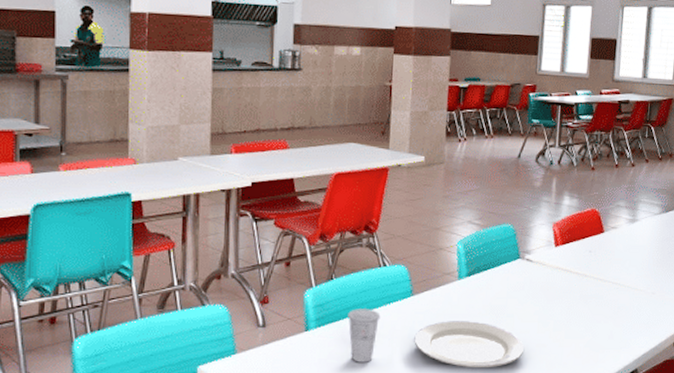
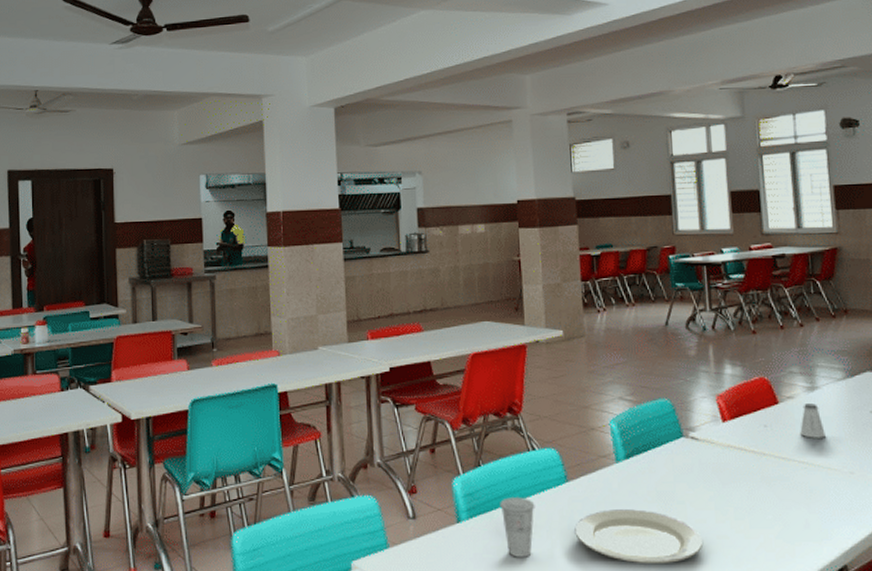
saltshaker: none [617,234,638,264] -> present [800,404,825,438]

